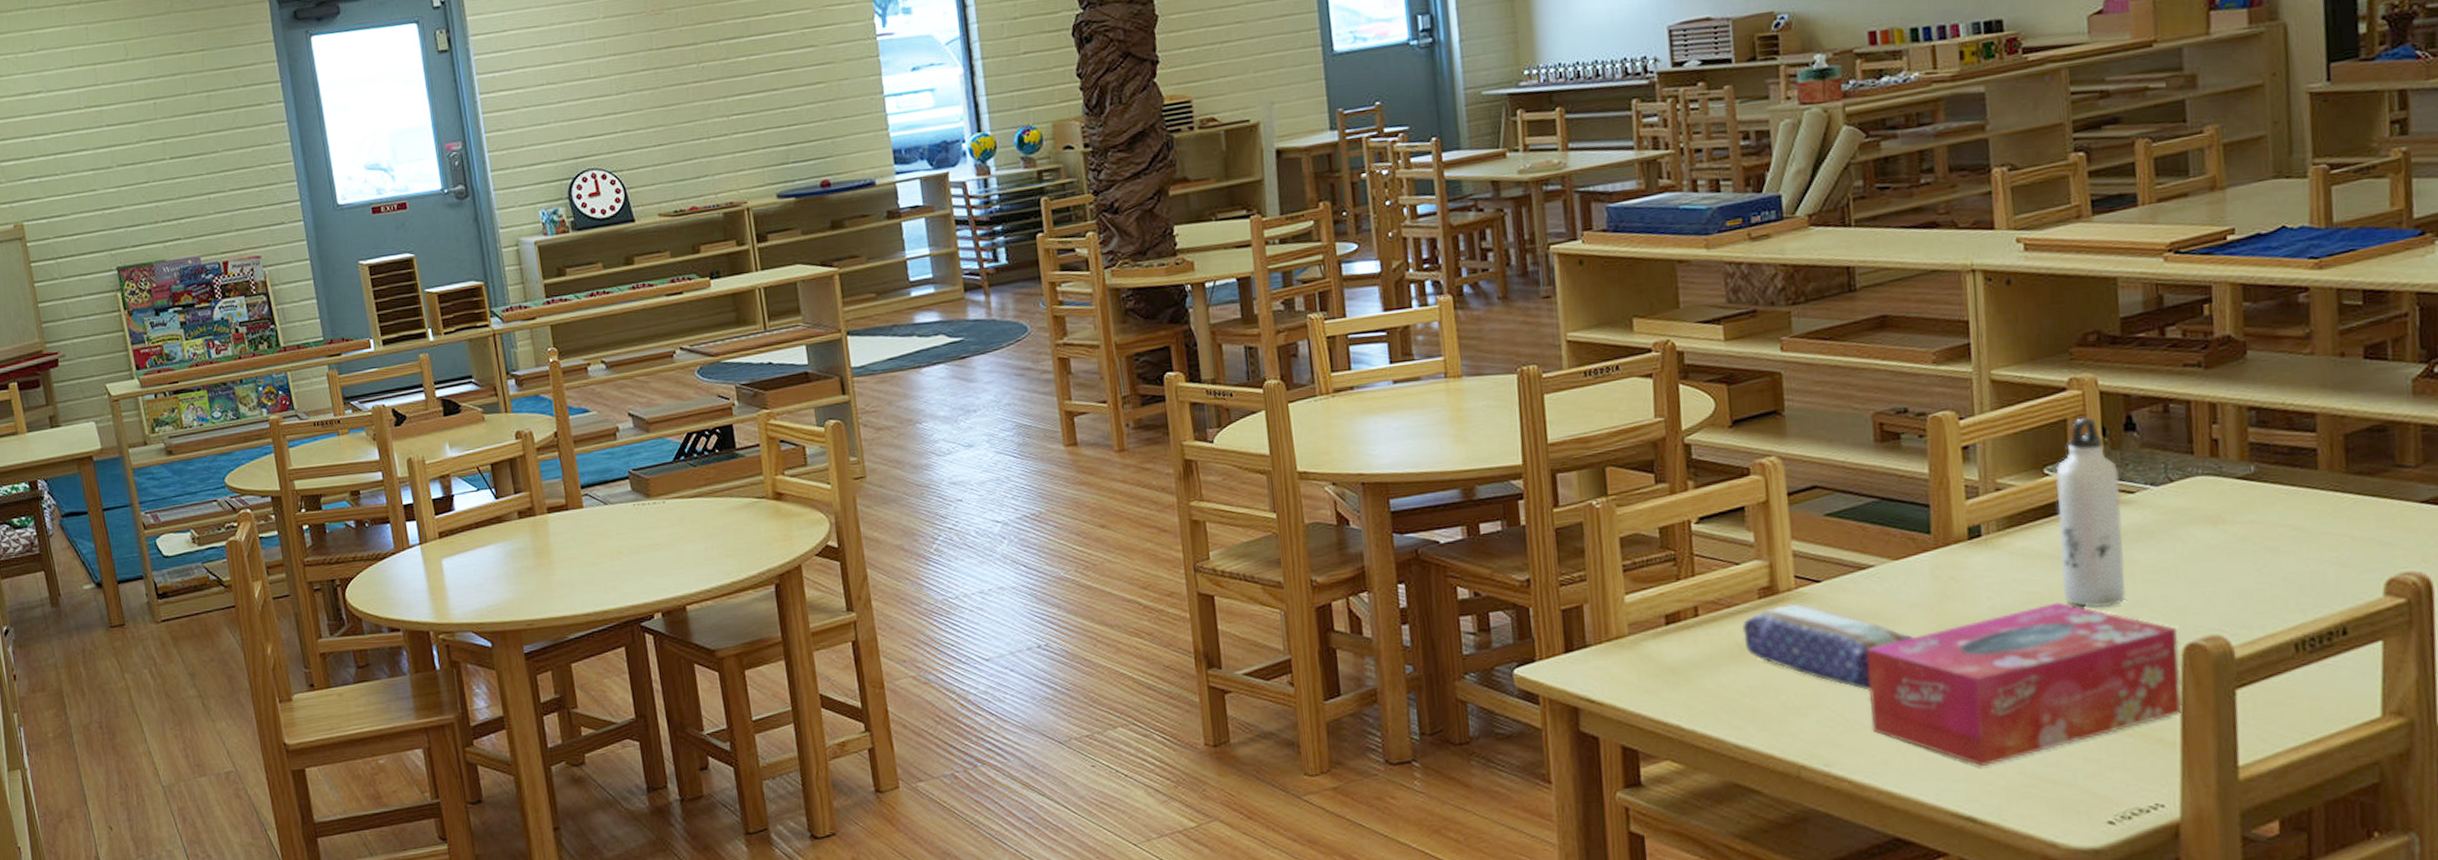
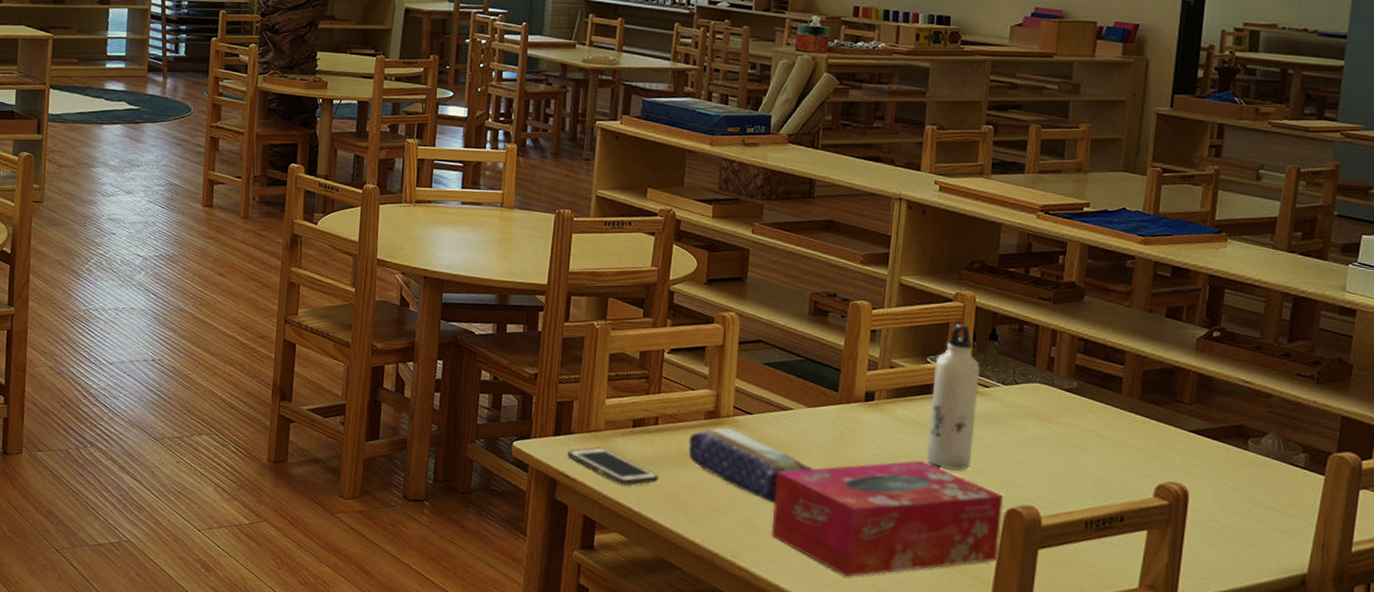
cell phone: none [1586,657,1712,700] -> present [568,447,659,486]

